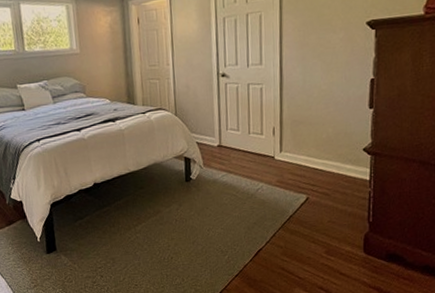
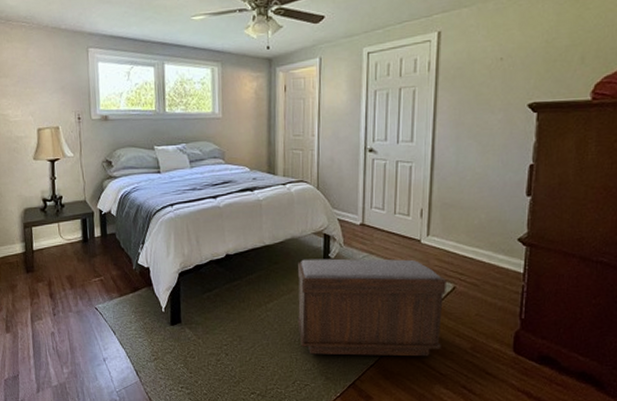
bench: none [162,175,300,270] -> present [297,258,446,357]

